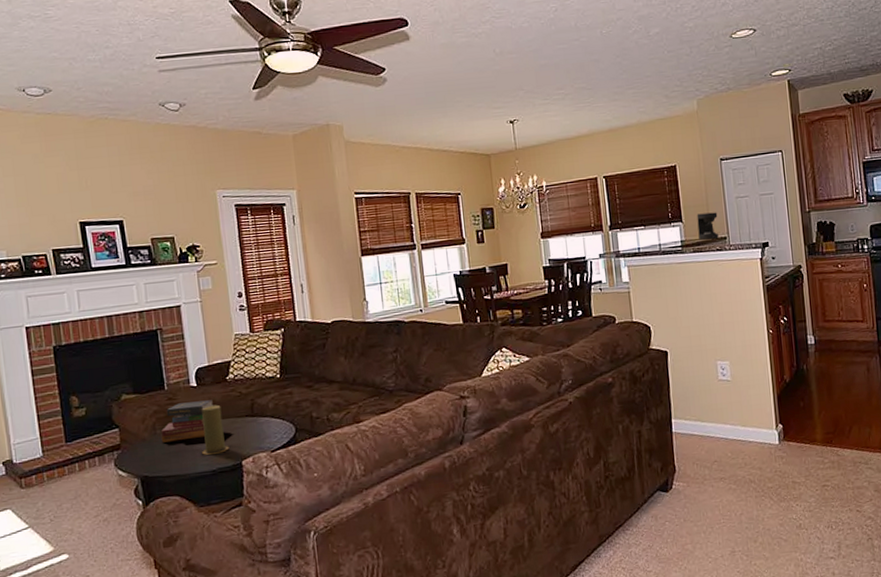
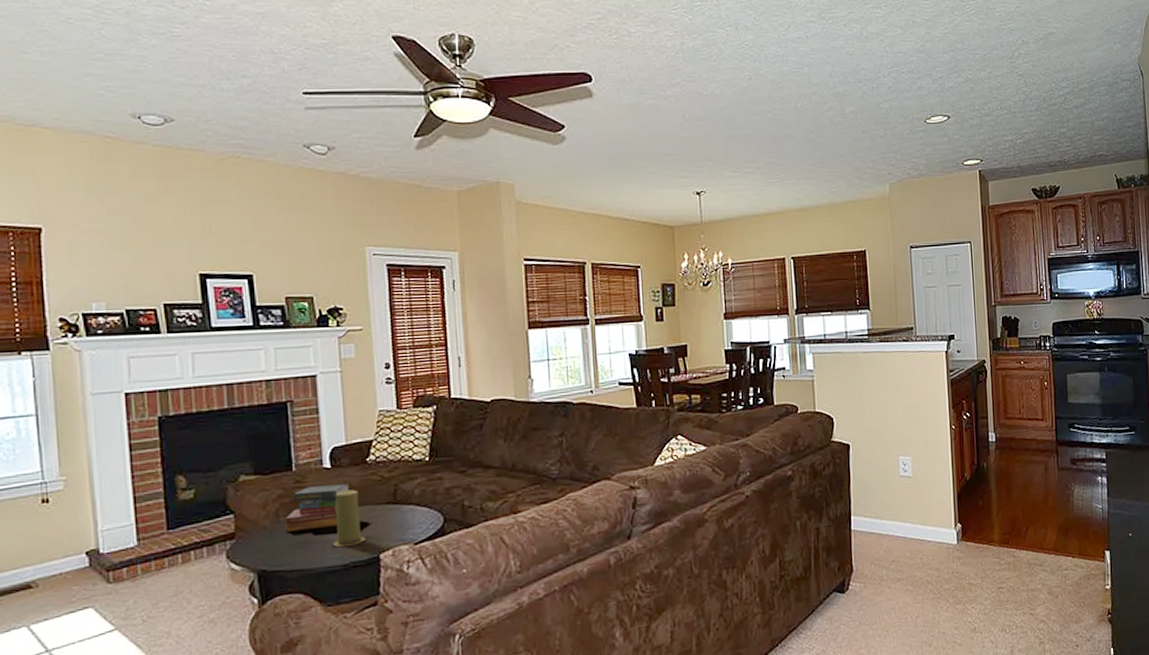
coffee maker: present [697,212,719,241] -> none [884,301,905,330]

